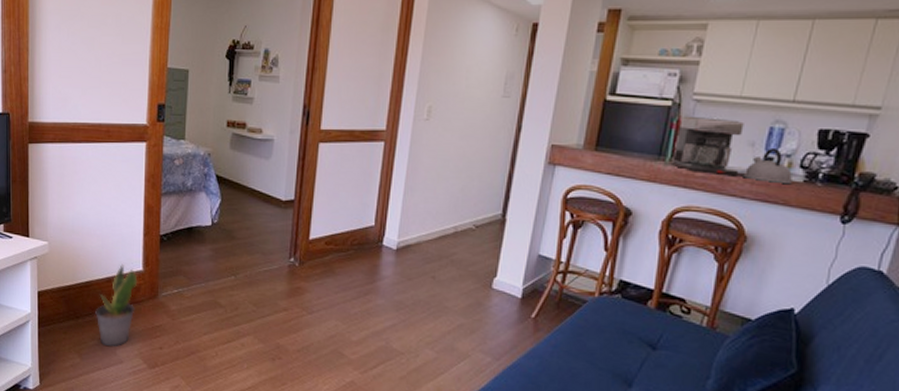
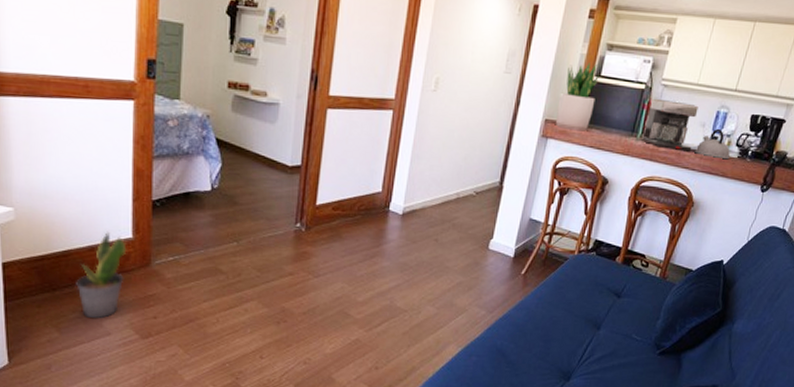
planter: none [564,80,613,157] -> present [556,63,599,132]

